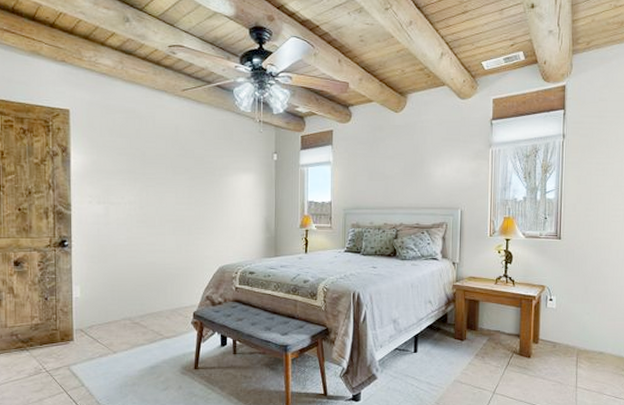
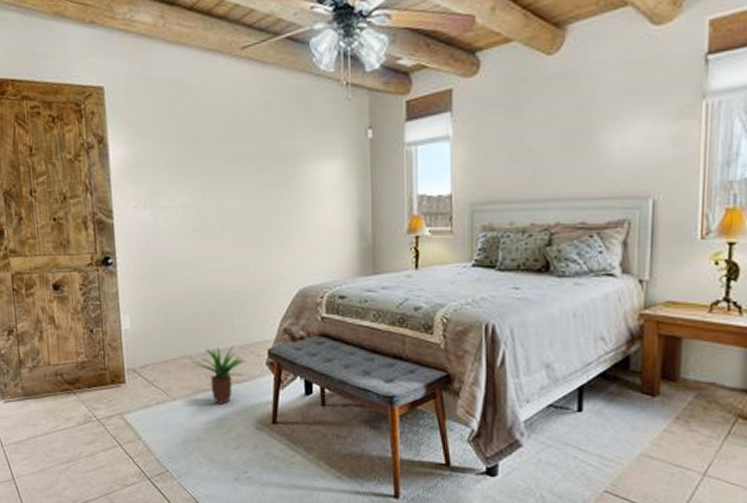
potted plant: none [135,310,176,356] -> present [196,346,246,406]

